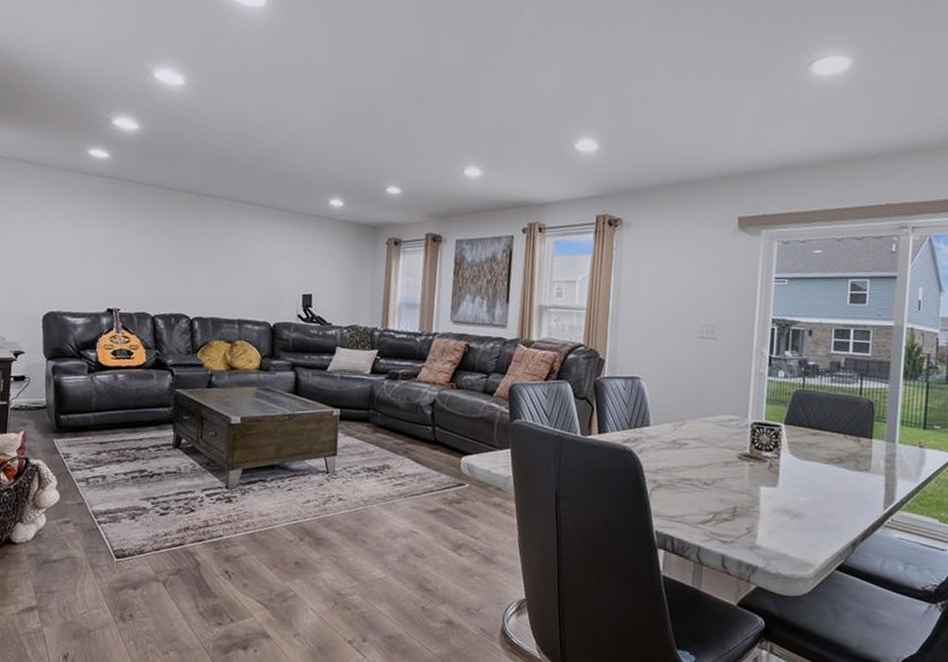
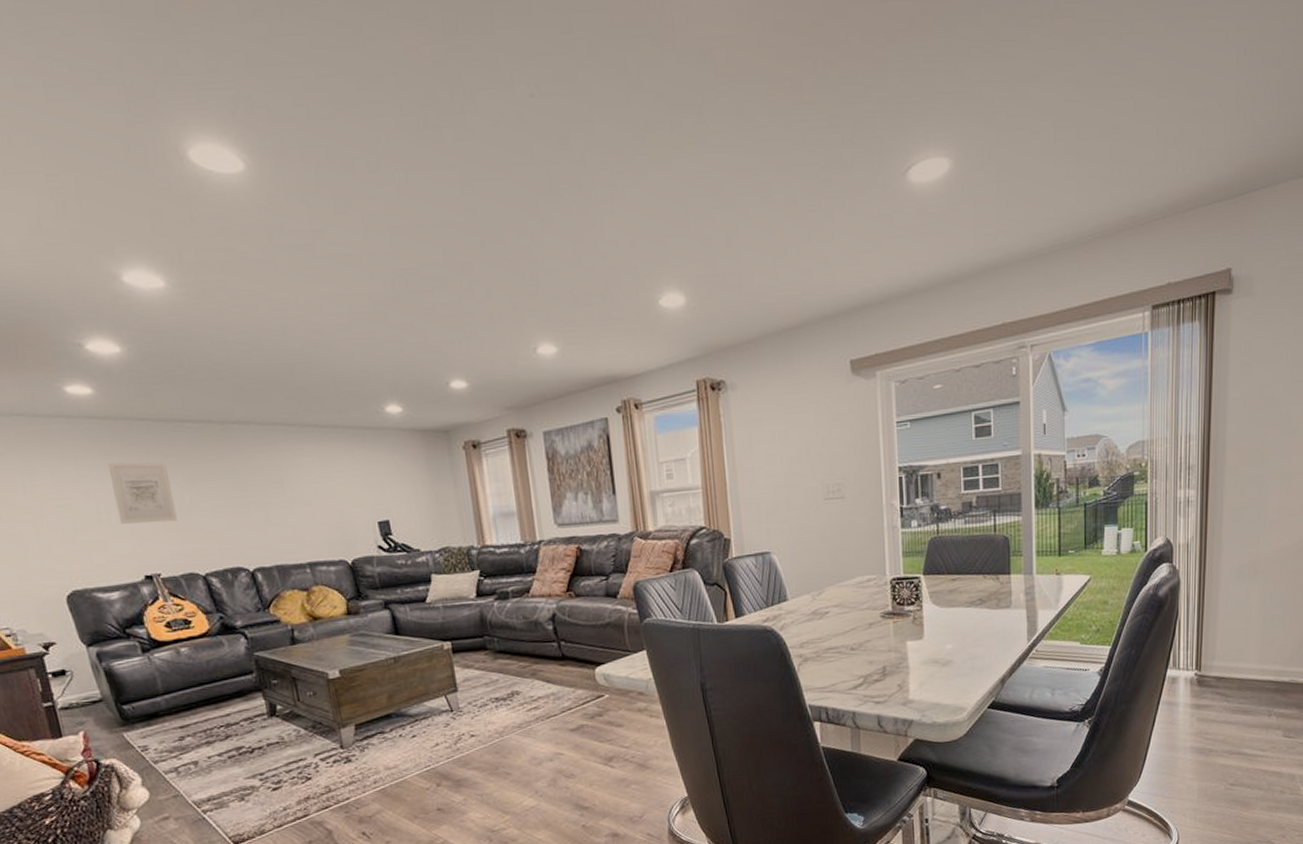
wall art: none [100,213,148,268] -> present [108,462,177,524]

